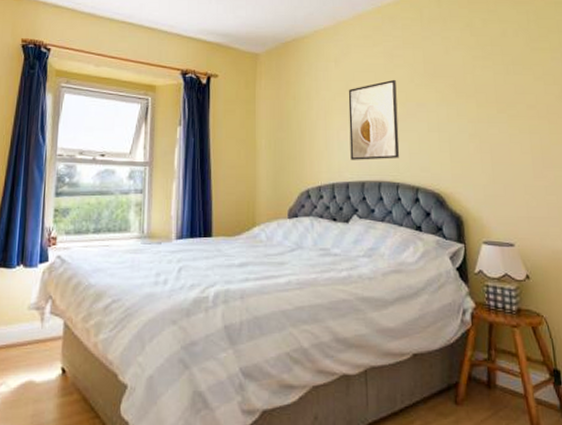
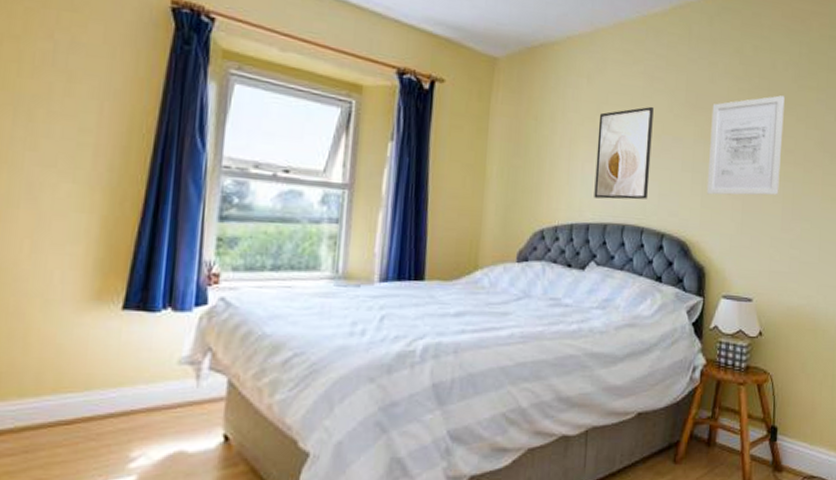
wall art: none [450,58,526,151] -> present [706,95,785,196]

